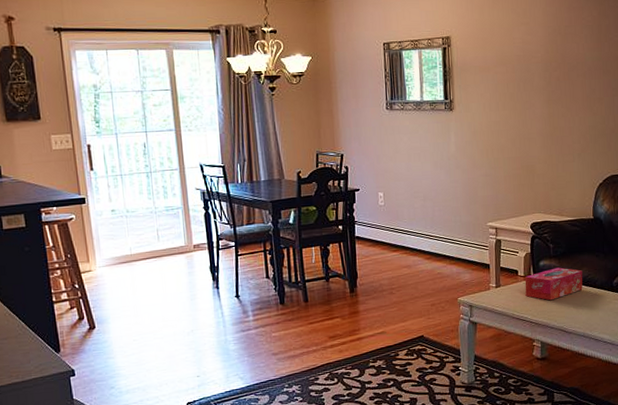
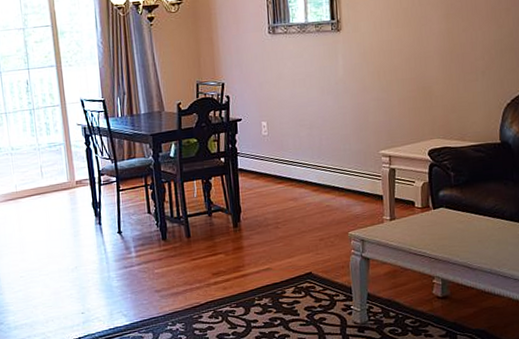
tissue box: present [524,267,583,301] -> none [422,197,489,234]

